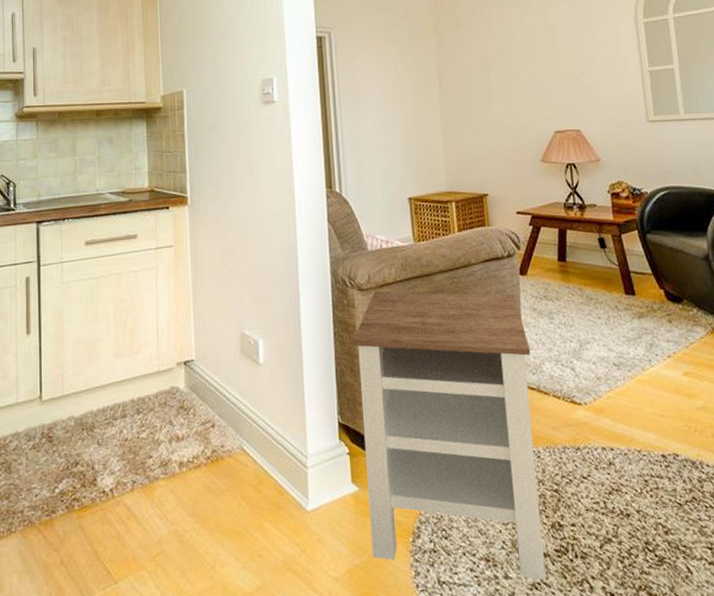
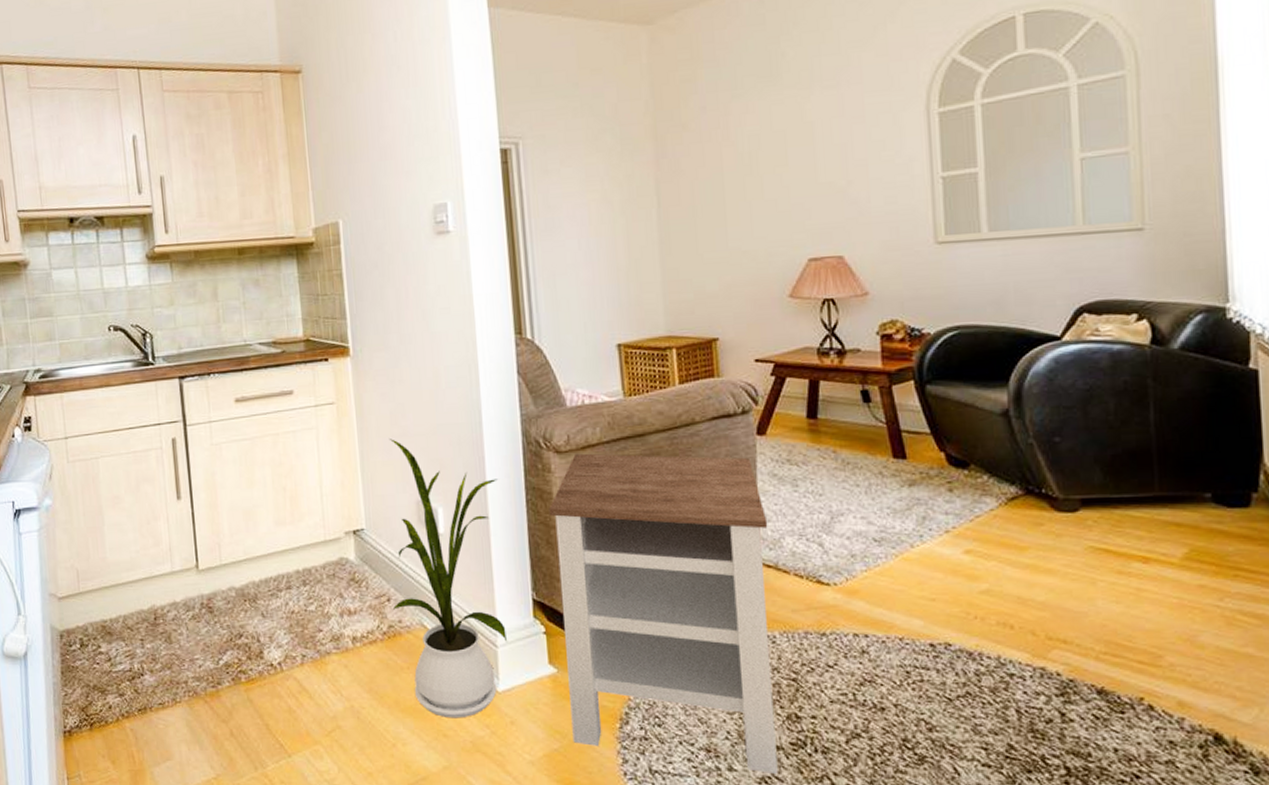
house plant: none [216,278,317,539] -> present [389,439,508,719]

